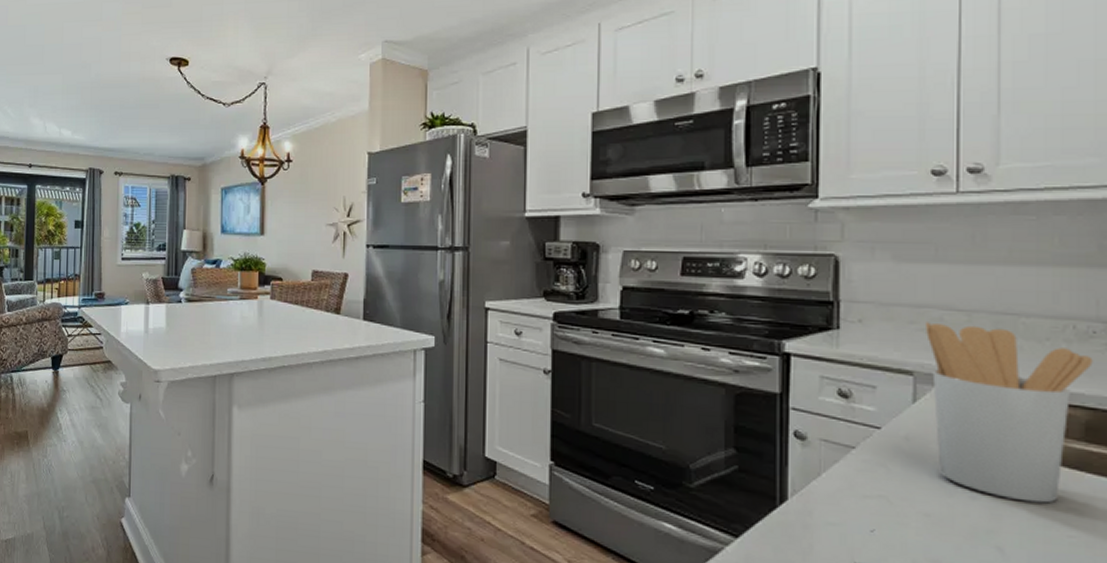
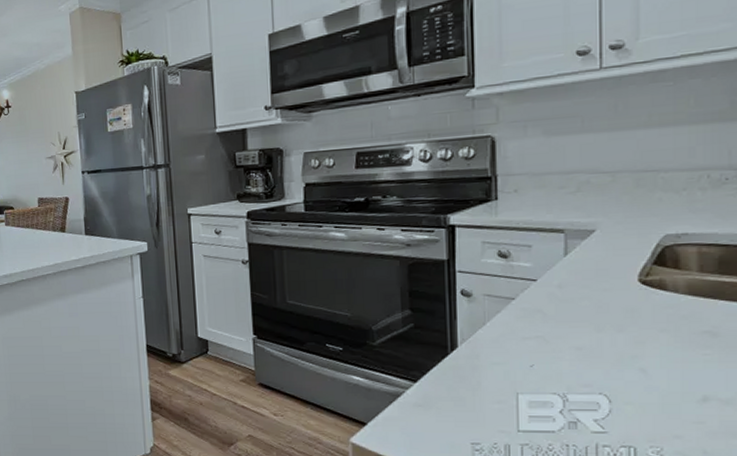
utensil holder: present [924,322,1093,504] -> none [573,184,726,329]

